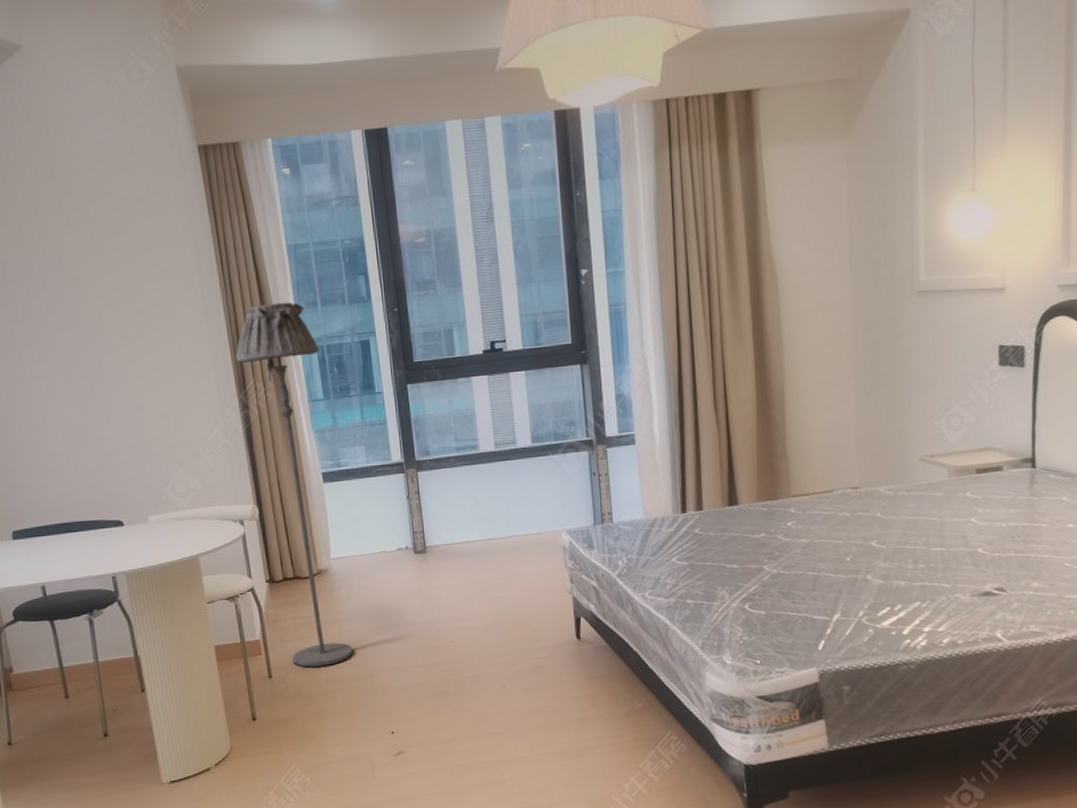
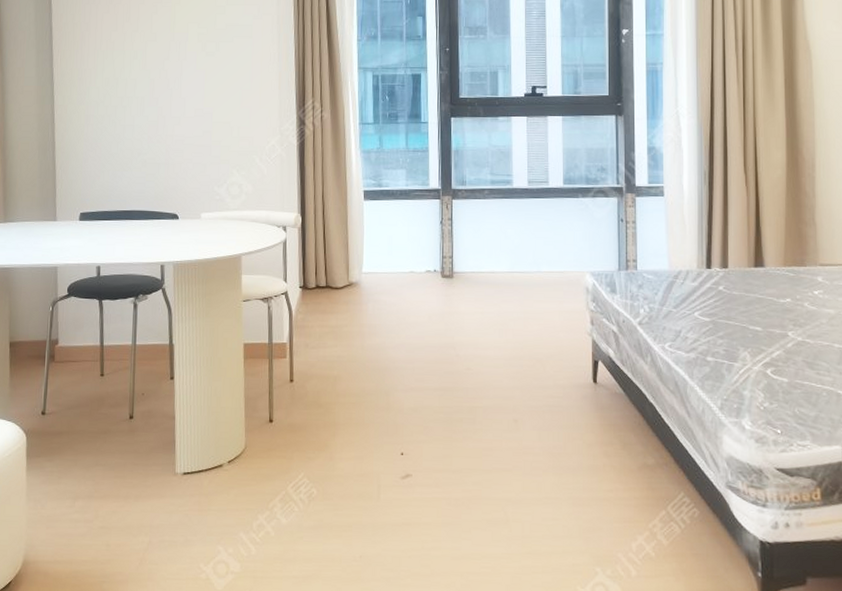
floor lamp: present [236,302,353,668] -> none [300,33,375,377]

